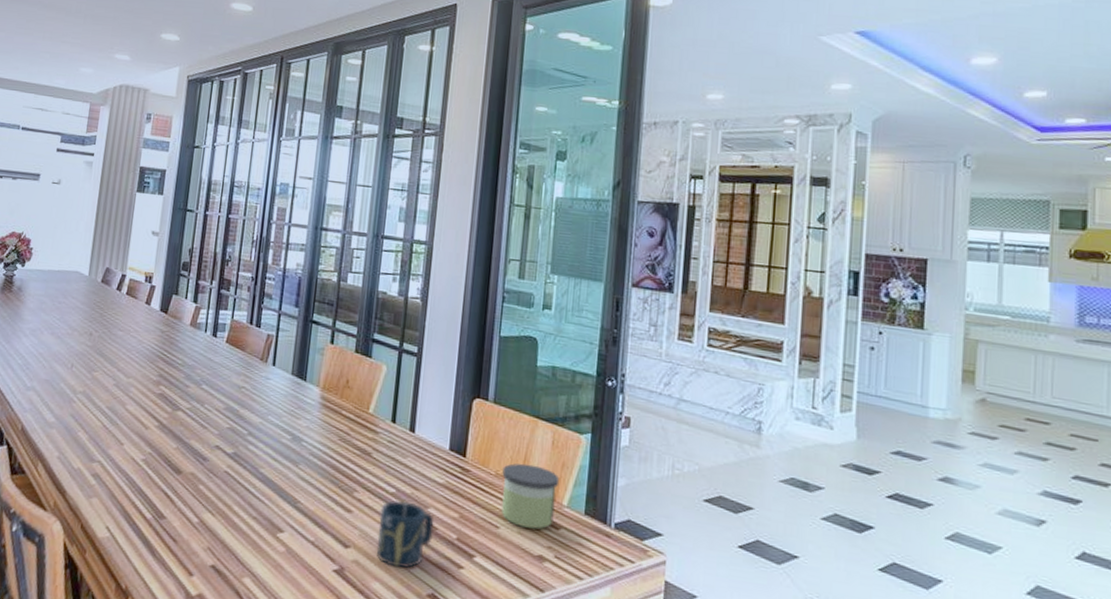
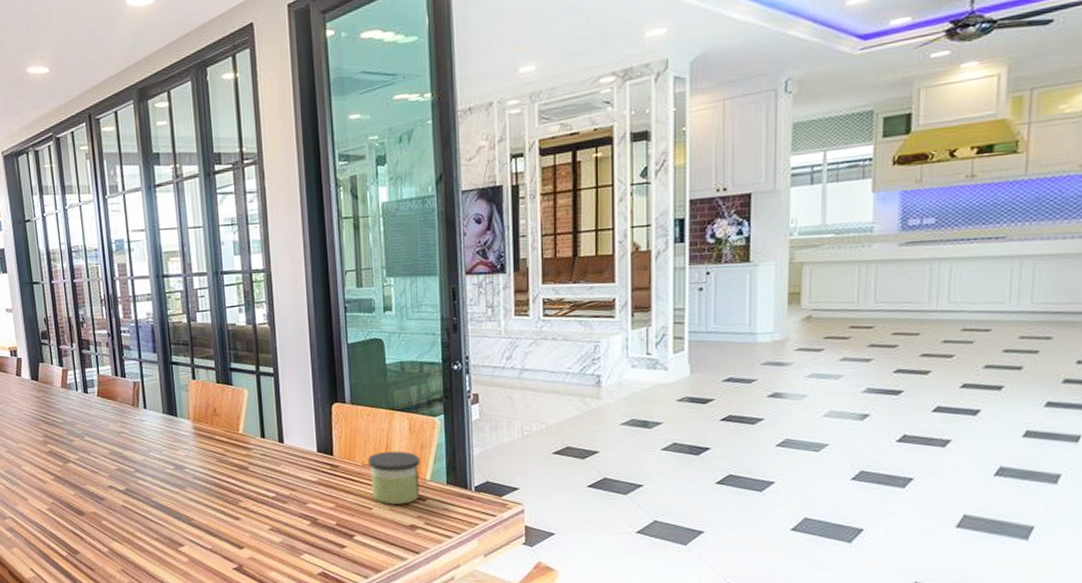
cup: present [376,500,434,568] -> none [265,501,315,557]

